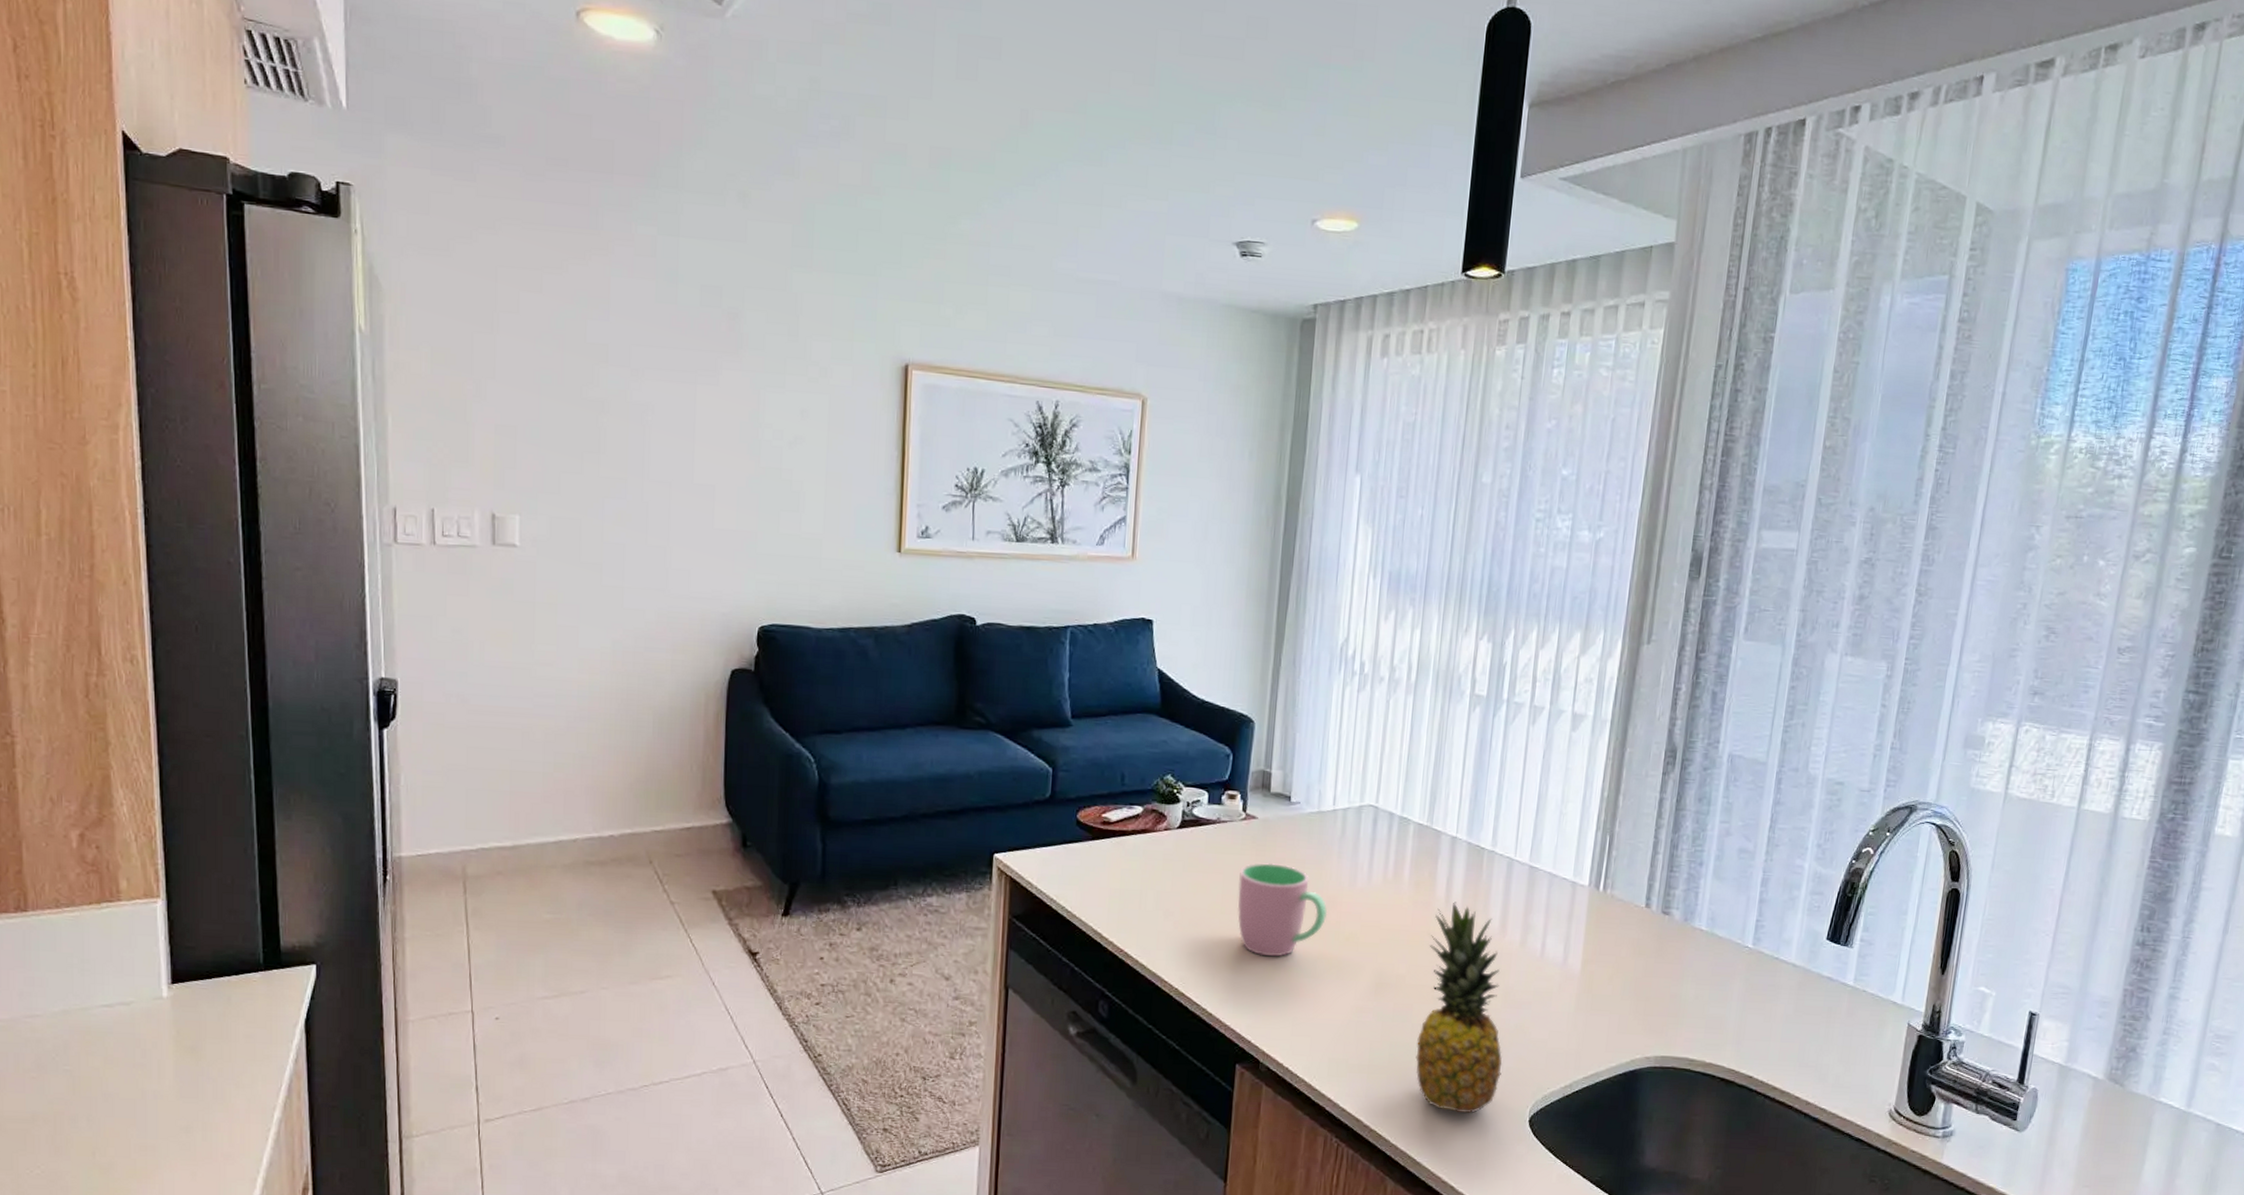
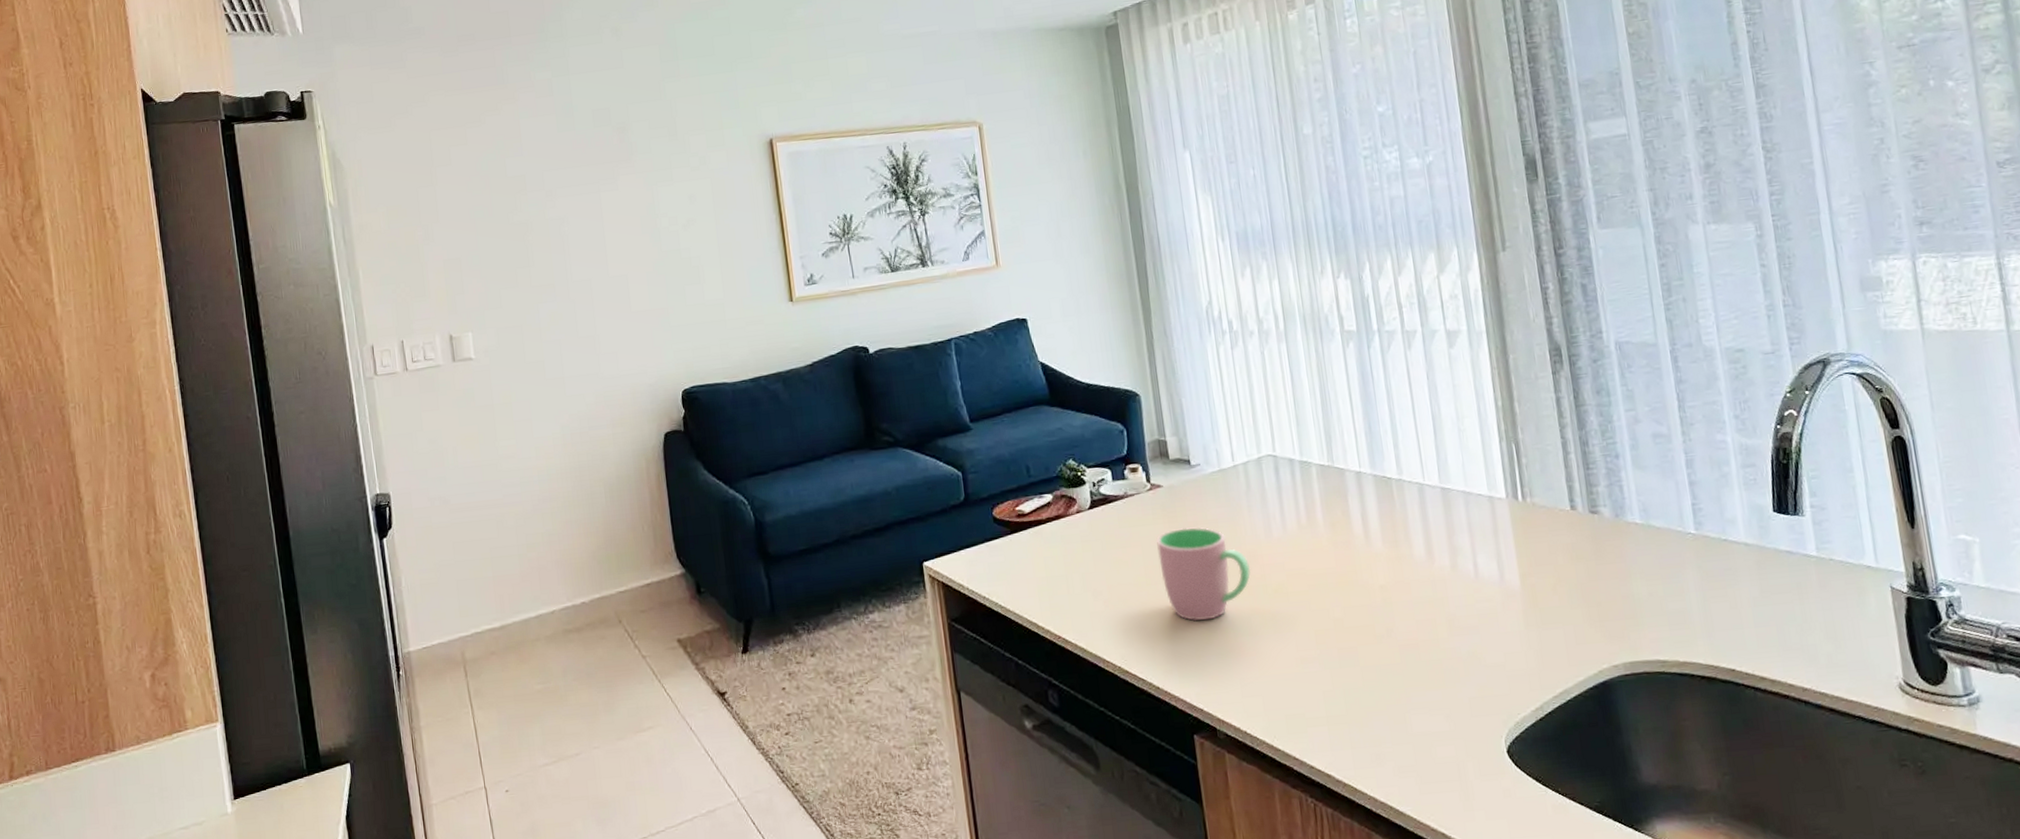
fruit: present [1415,902,1502,1113] -> none [1358,536,1466,753]

